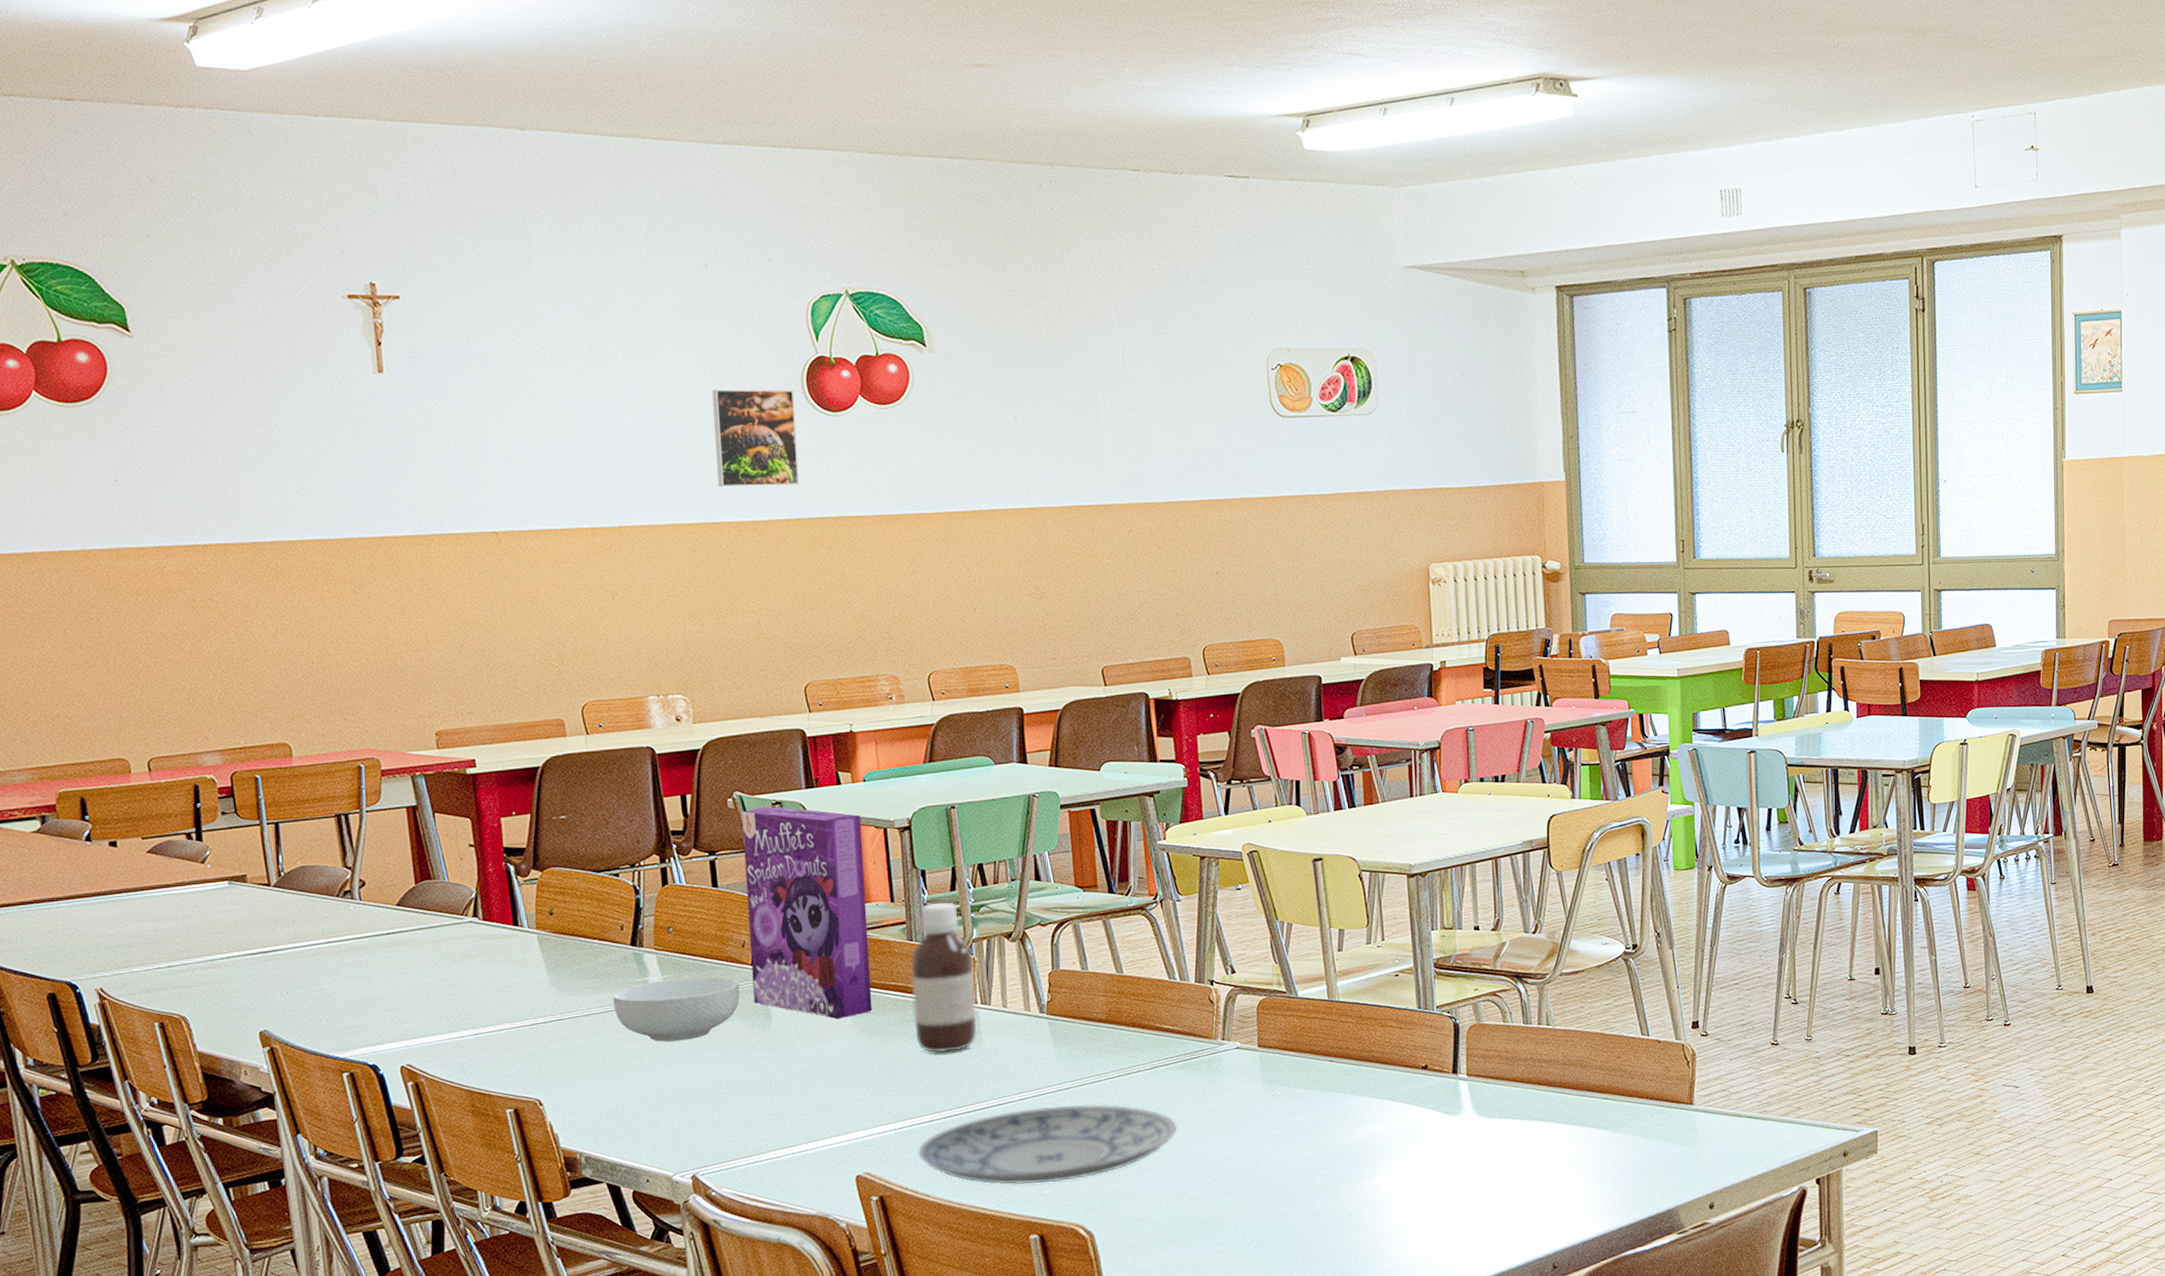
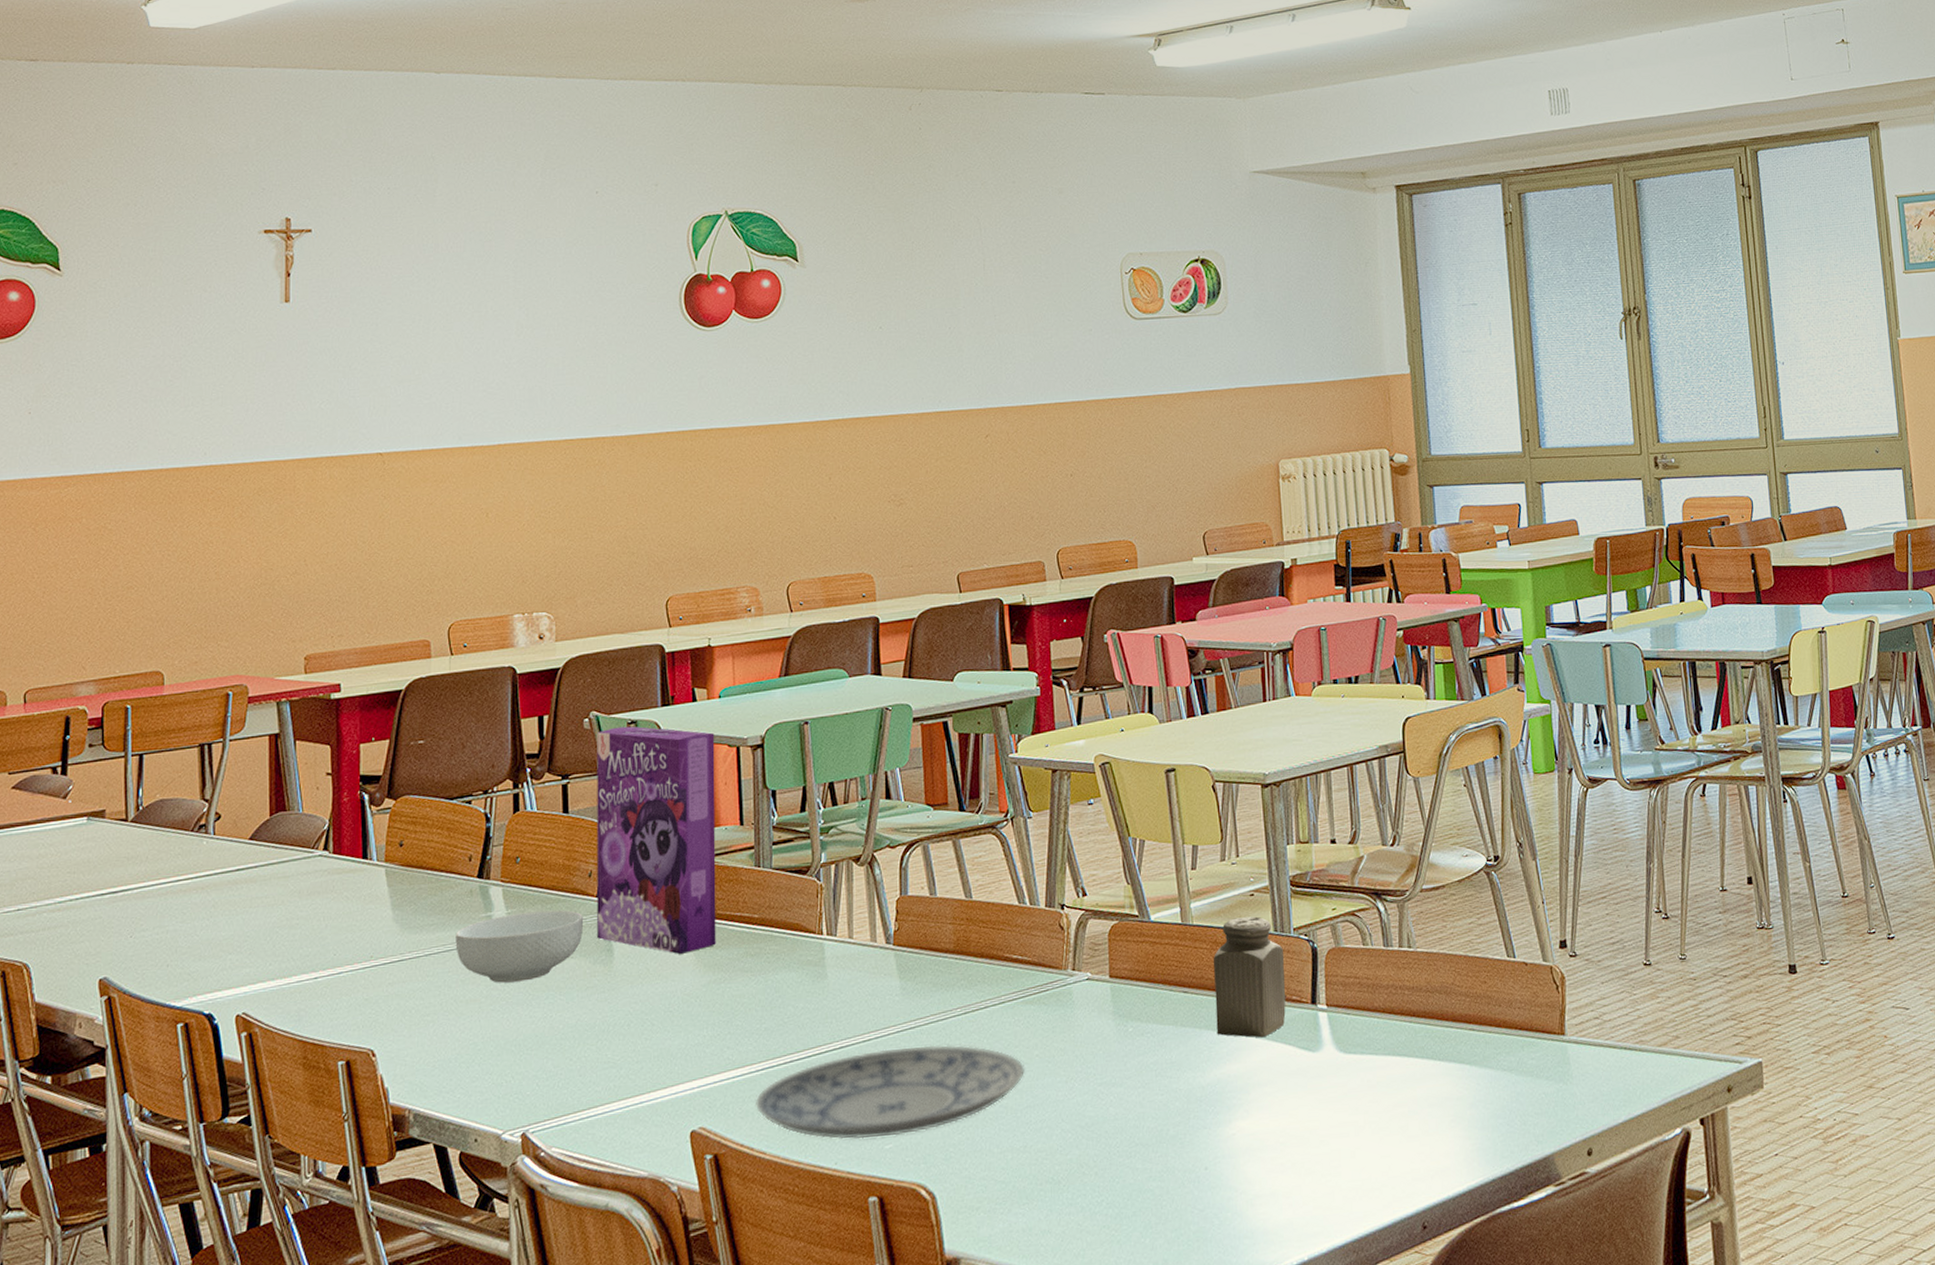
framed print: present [712,389,800,487] -> none [595,307,672,403]
bottle: present [910,902,977,1053] -> none [757,824,822,990]
salt shaker: none [1358,994,1429,1103] -> present [1213,916,1286,1038]

